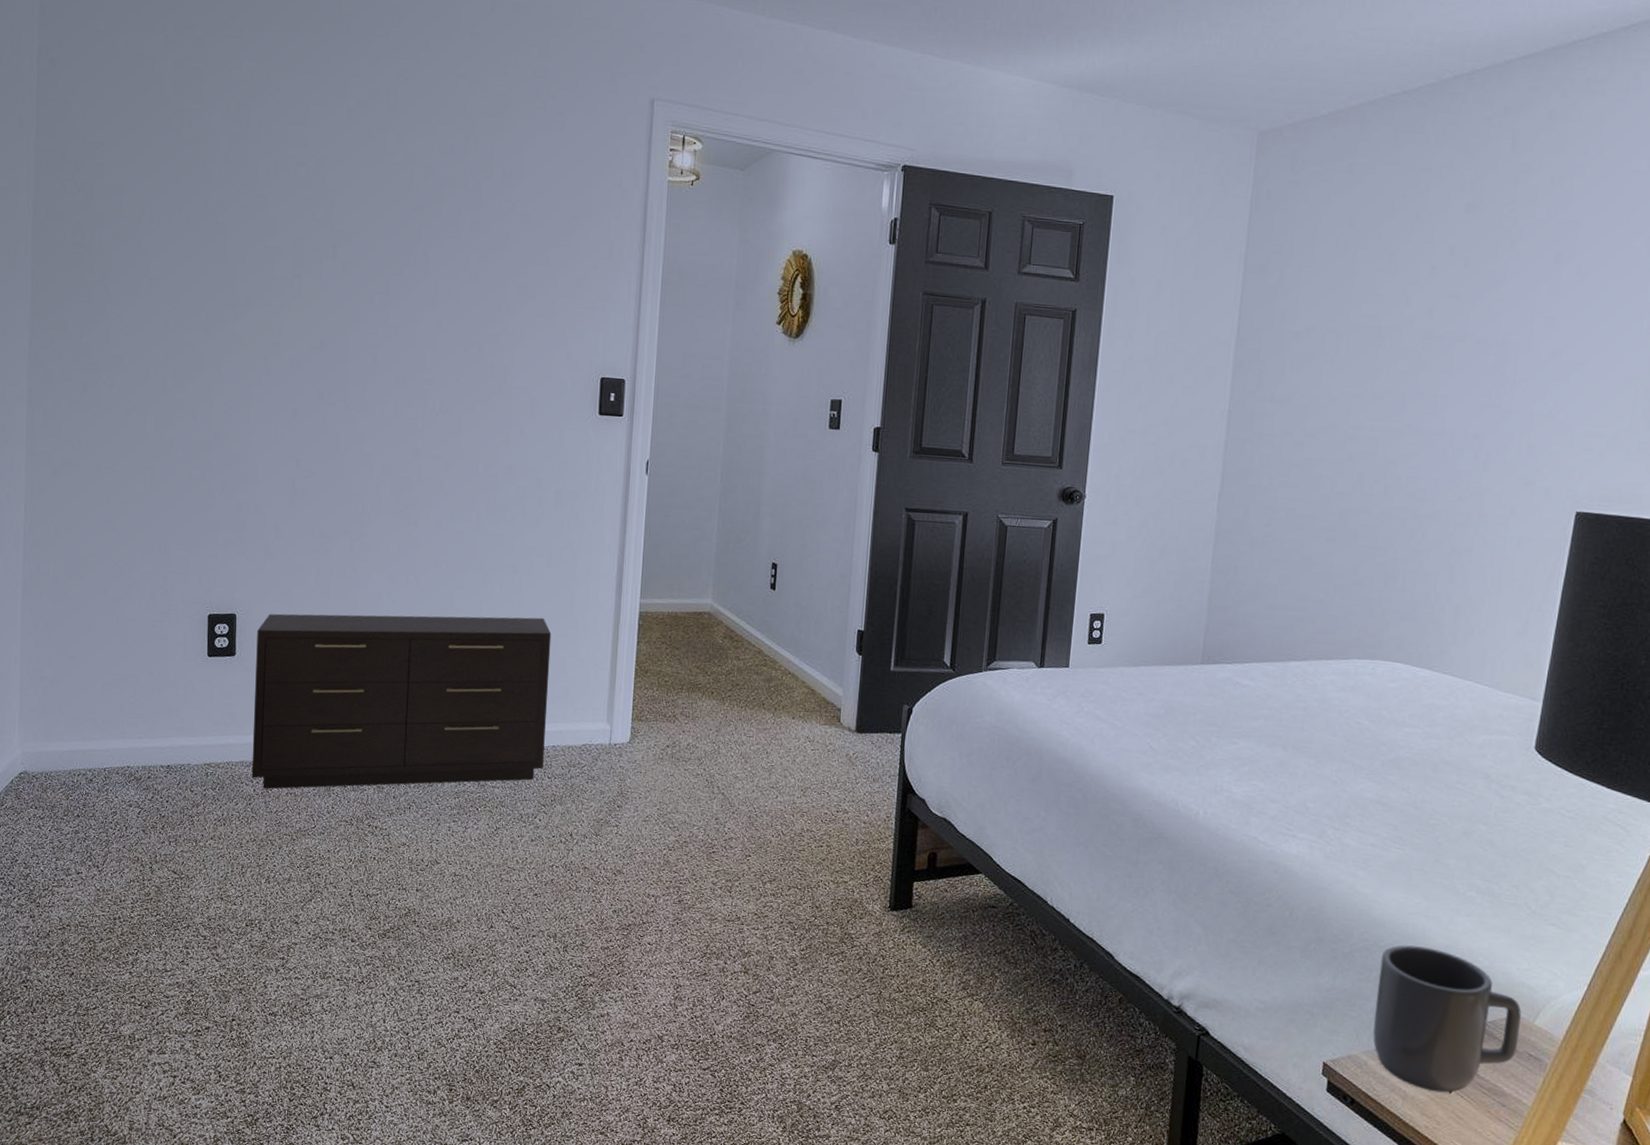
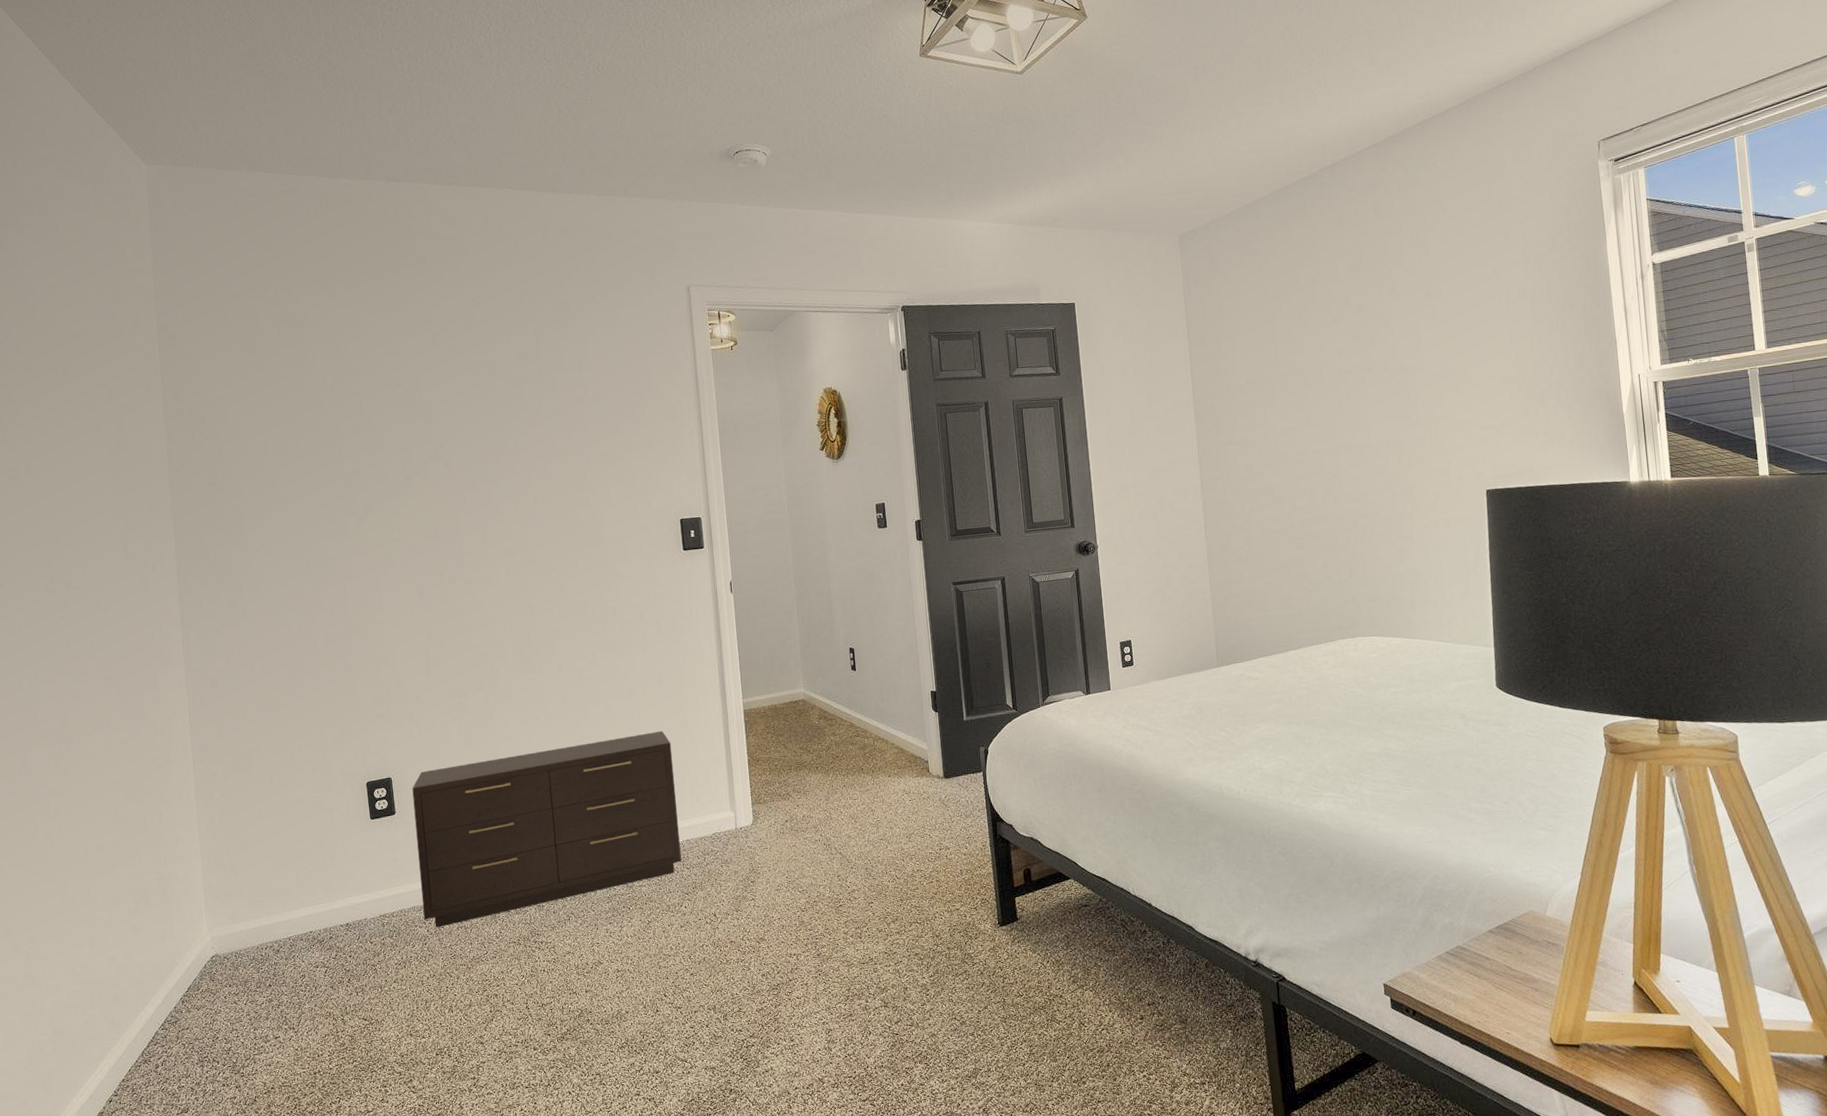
mug: present [1372,945,1522,1093] -> none [1411,868,1537,990]

